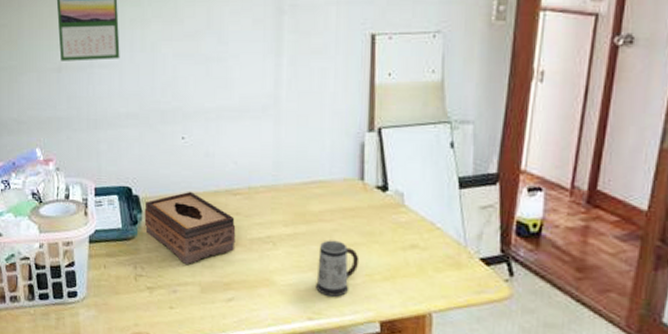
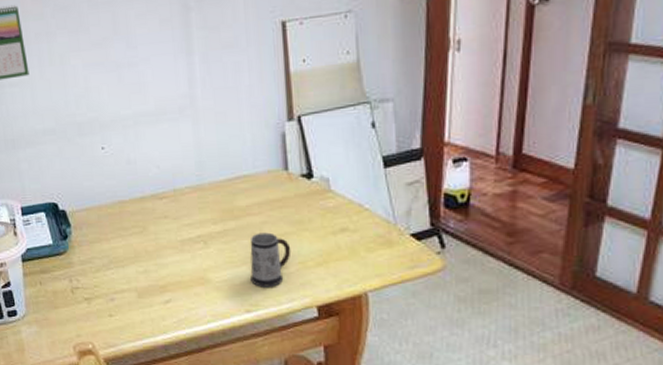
tissue box: present [144,191,236,265] -> none [73,200,167,273]

